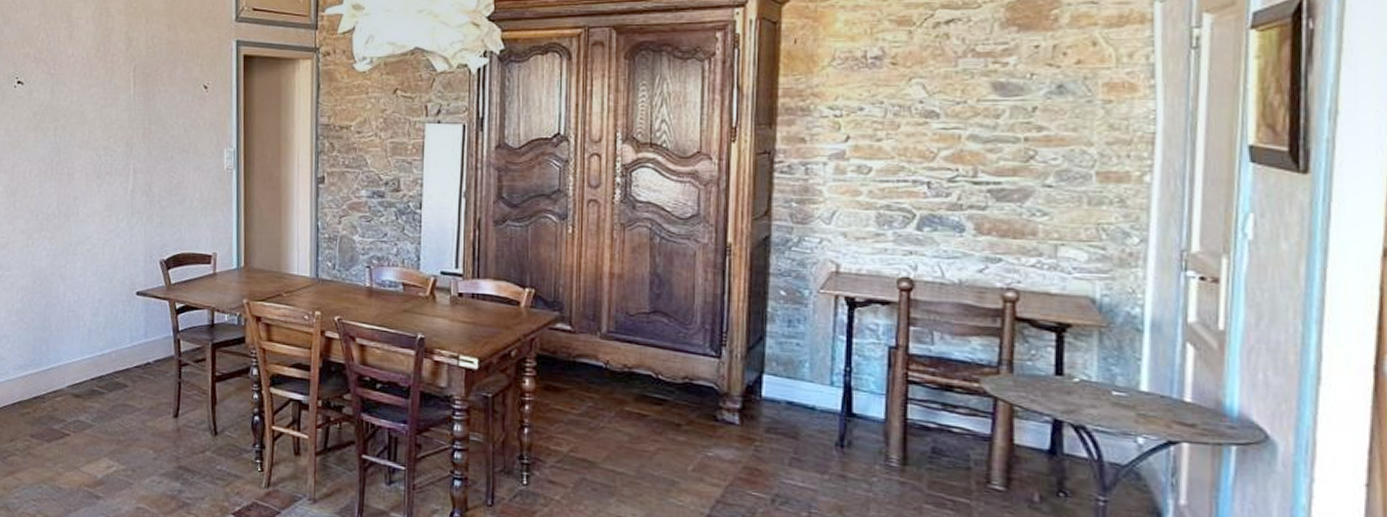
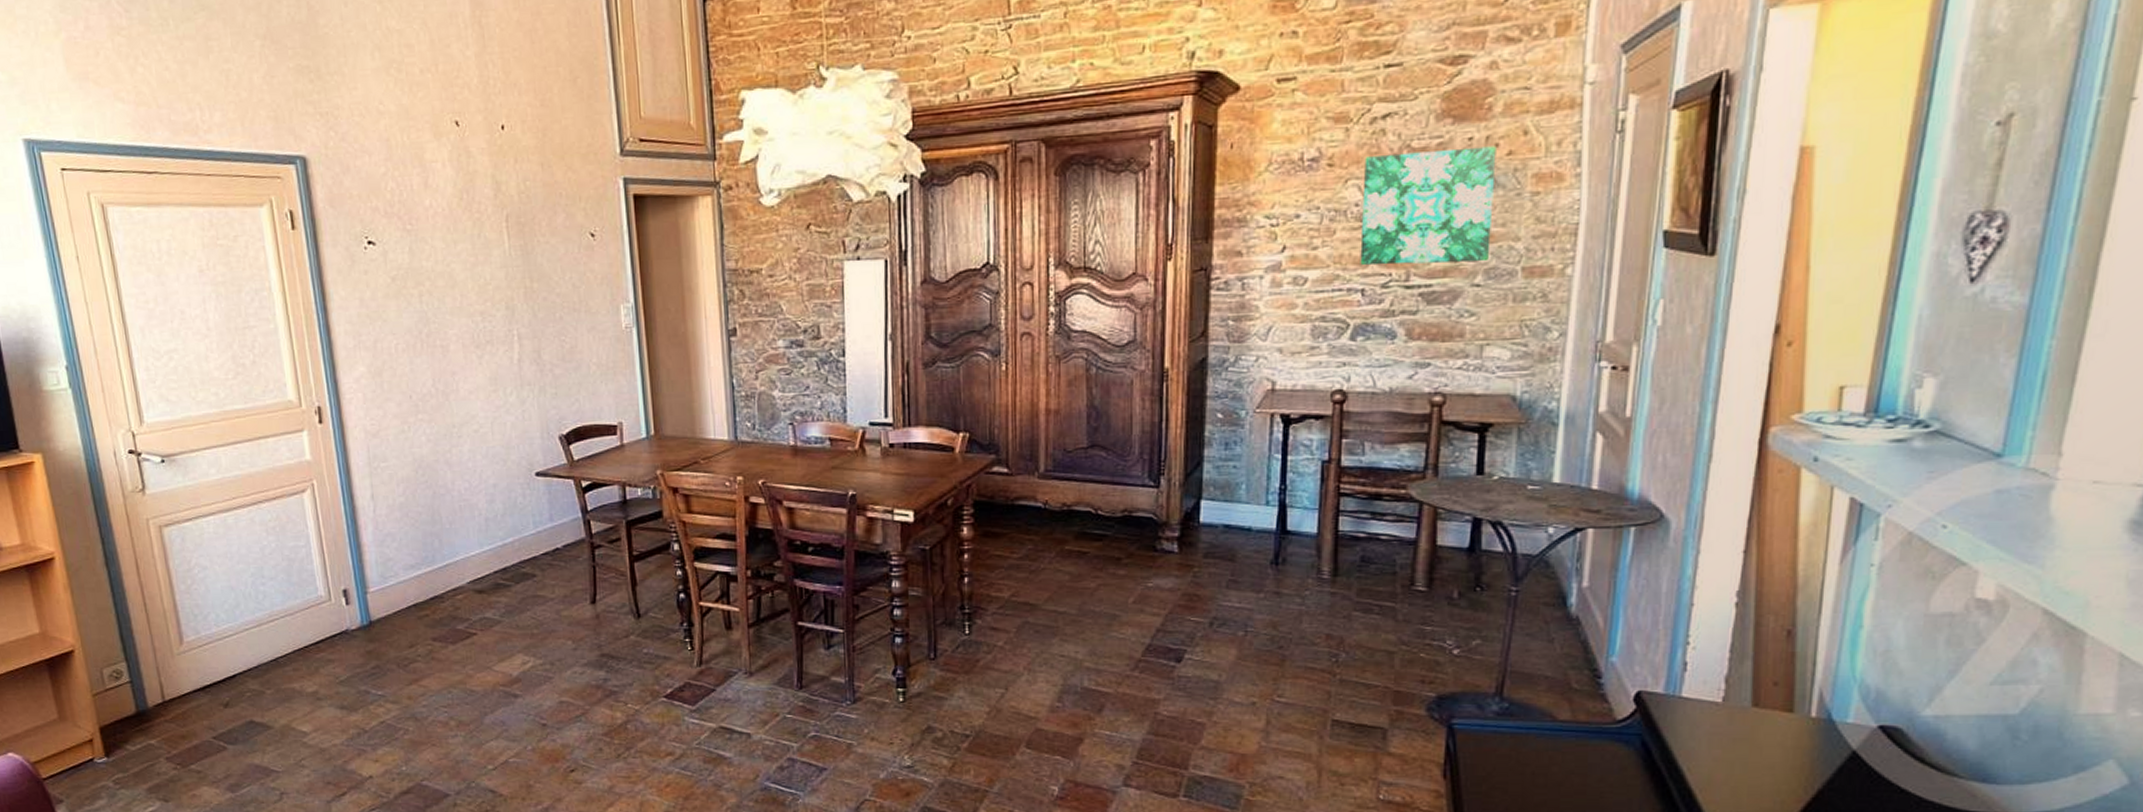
wall art: none [925,54,1064,164] -> present [1360,146,1496,266]

